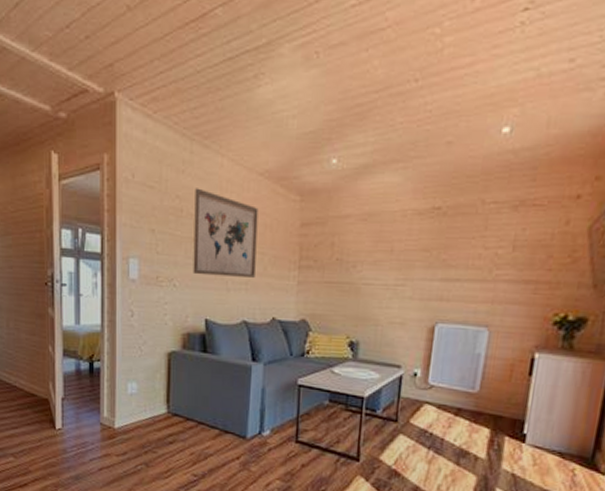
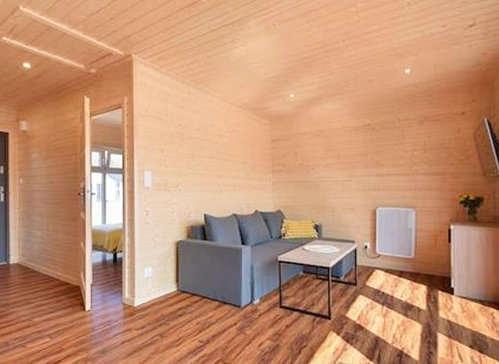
wall art: present [193,188,258,279] -> none [193,118,240,182]

